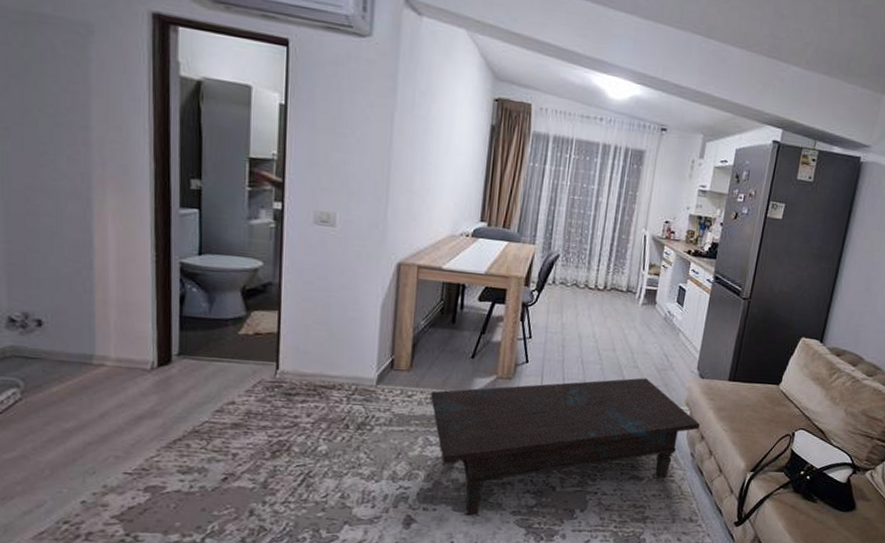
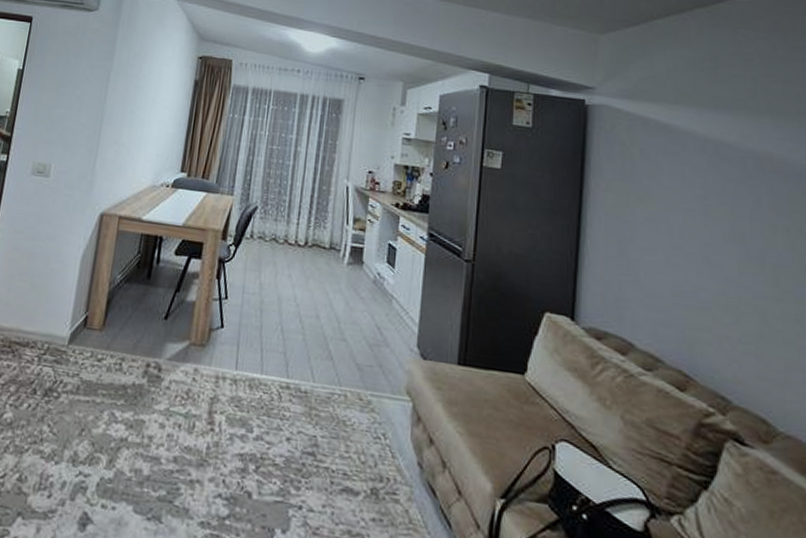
coffee table: present [431,378,700,516] -> none [120,354,426,522]

